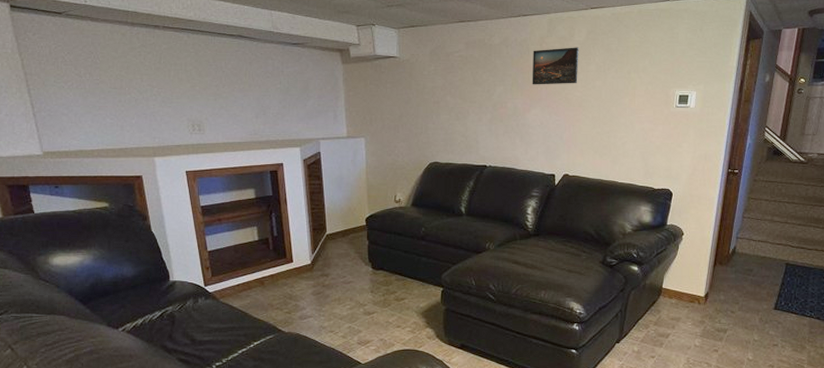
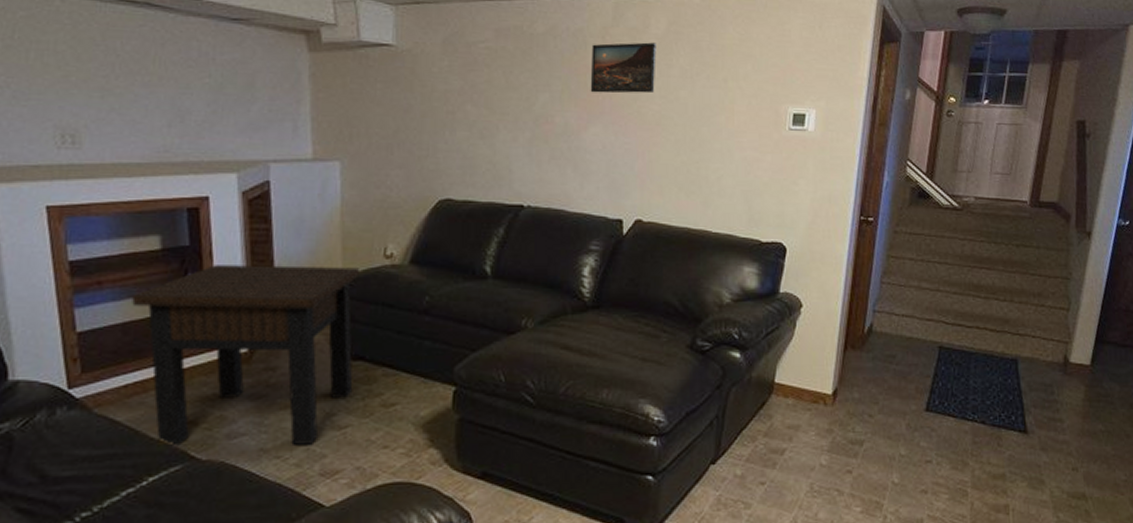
side table: none [239,208,380,324] -> present [132,265,361,446]

